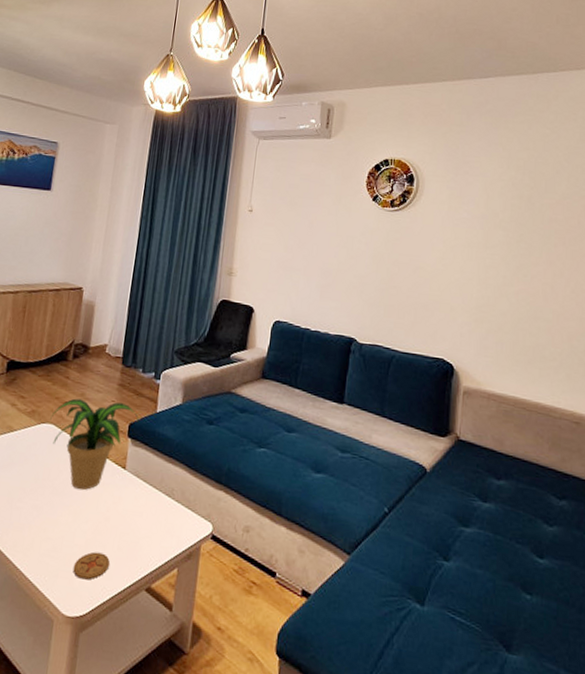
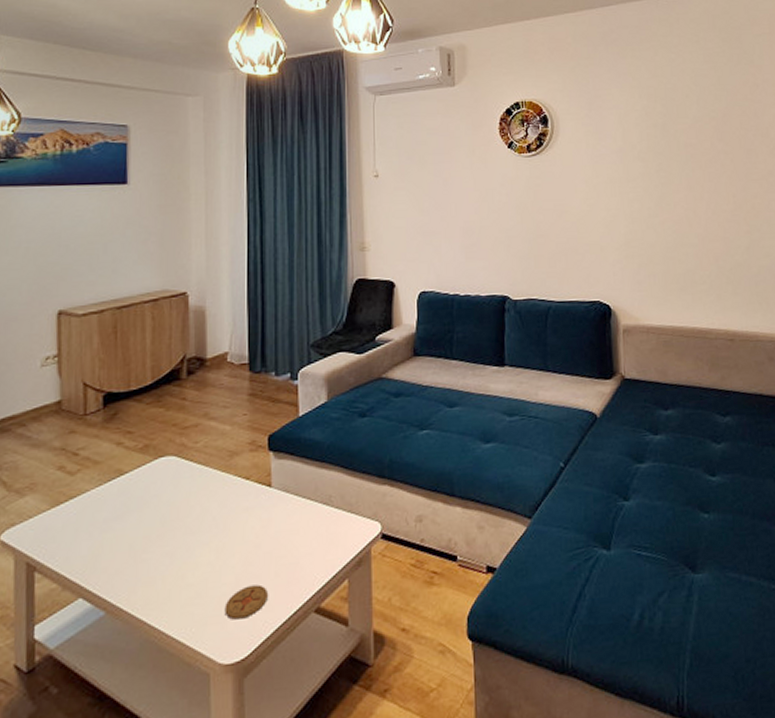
potted plant: present [50,398,139,490] -> none [170,414,279,523]

